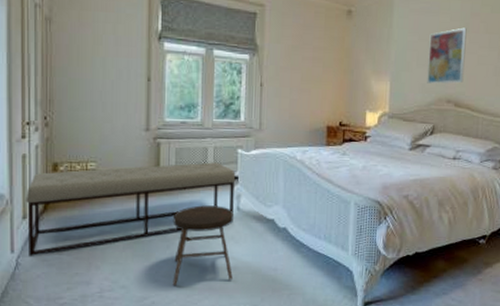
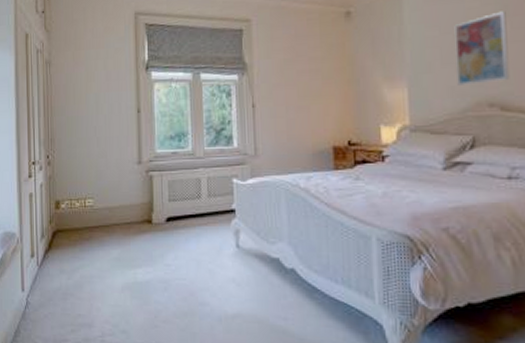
bench: present [26,162,236,256] -> none [33,194,233,295]
stool: present [172,205,233,285] -> none [169,242,237,332]

